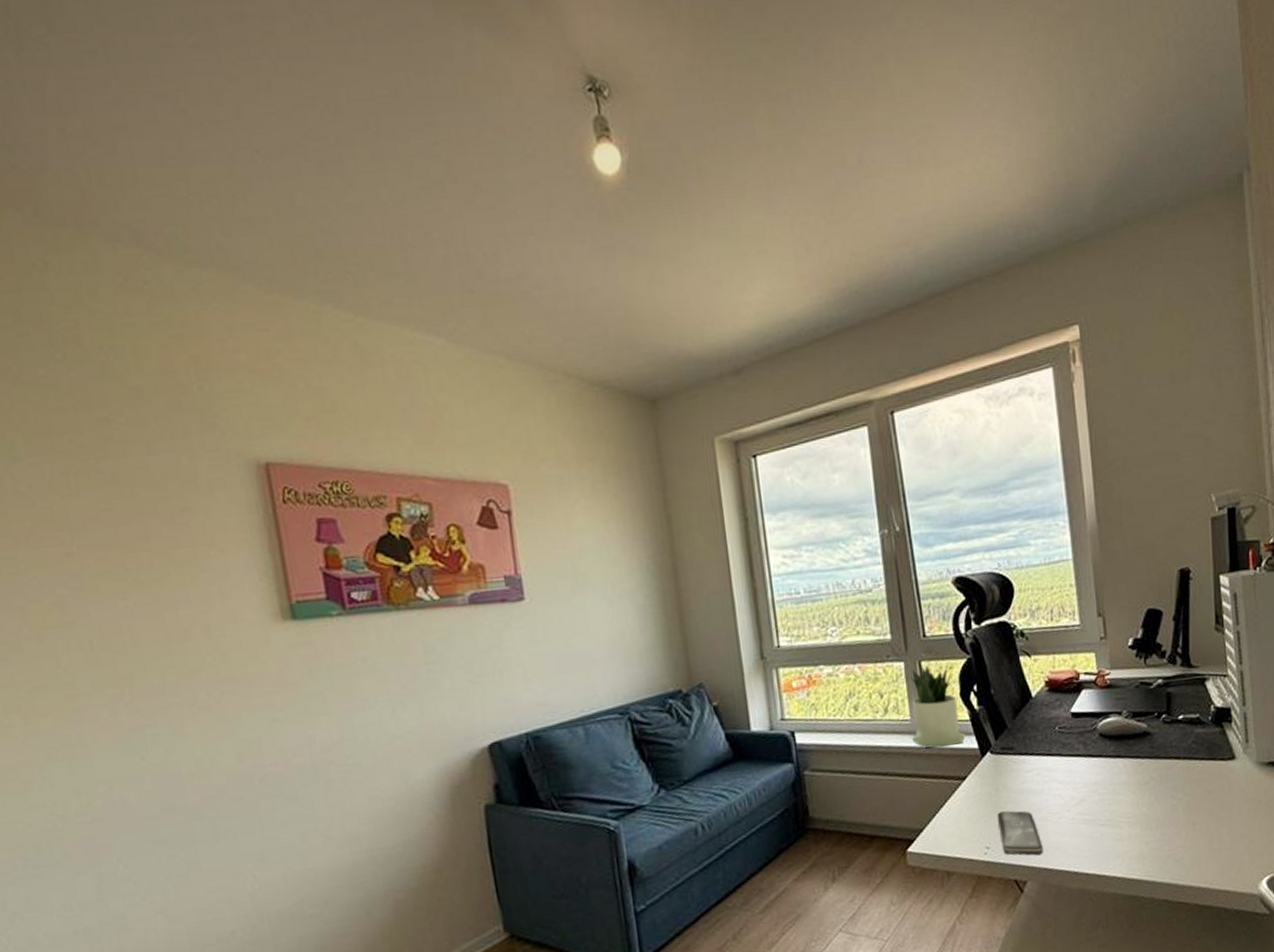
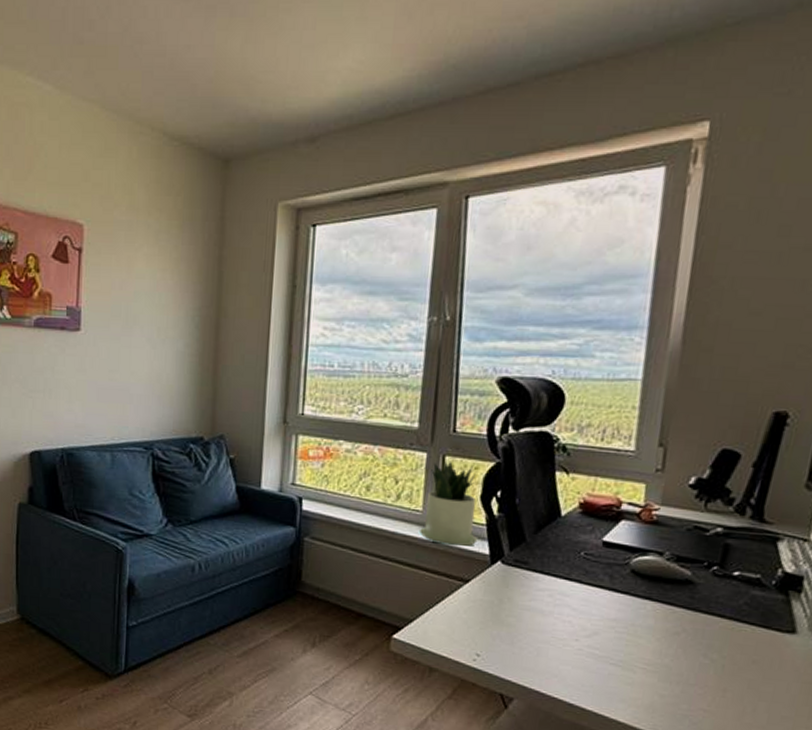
mobile phone: present [997,811,1043,856] -> none [493,623,539,677]

